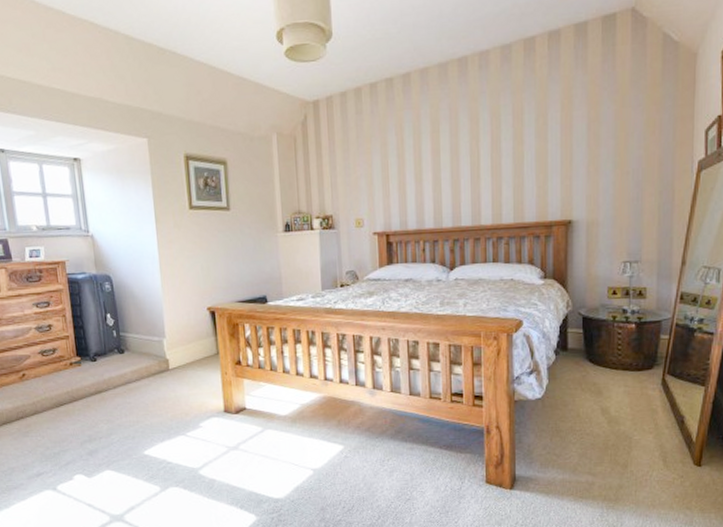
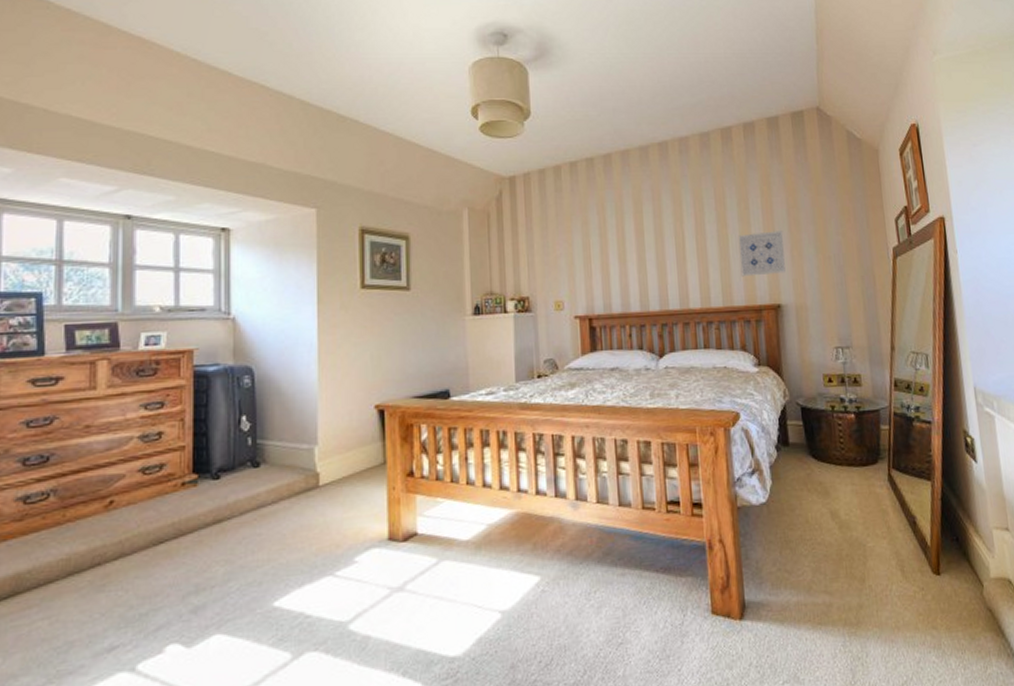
wall art: none [533,146,581,194] -> present [738,231,786,277]

